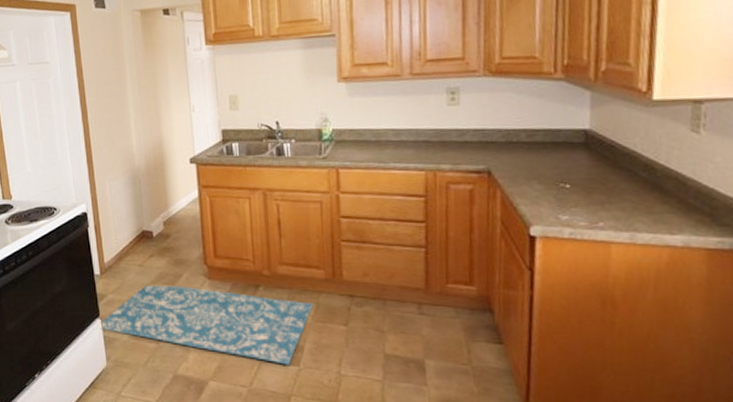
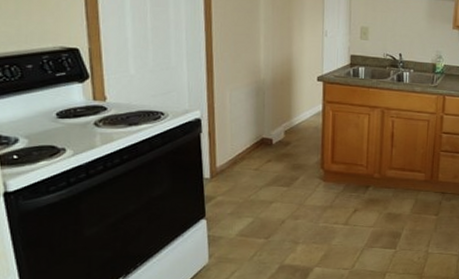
rug: present [100,285,314,365] -> none [205,187,413,249]

